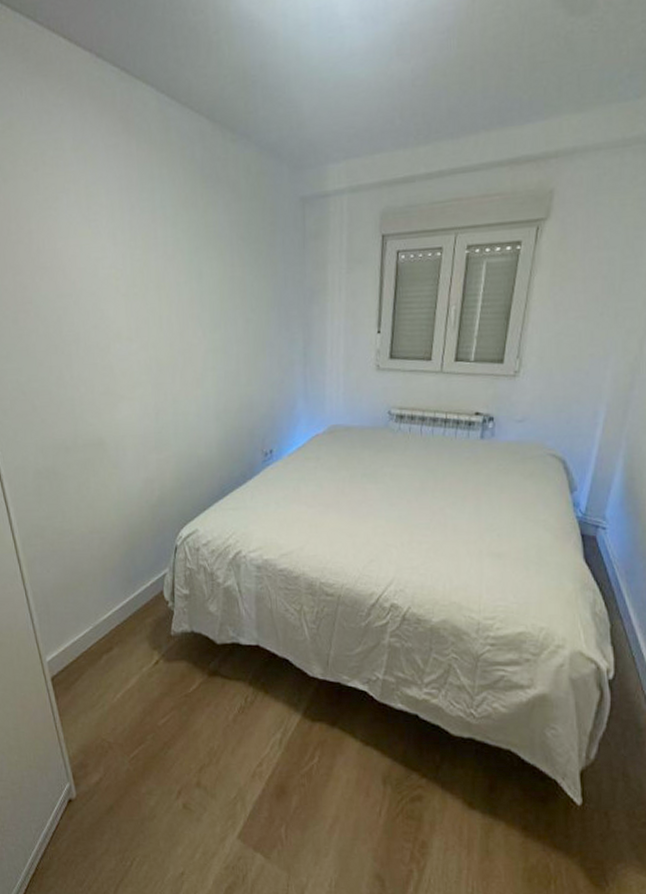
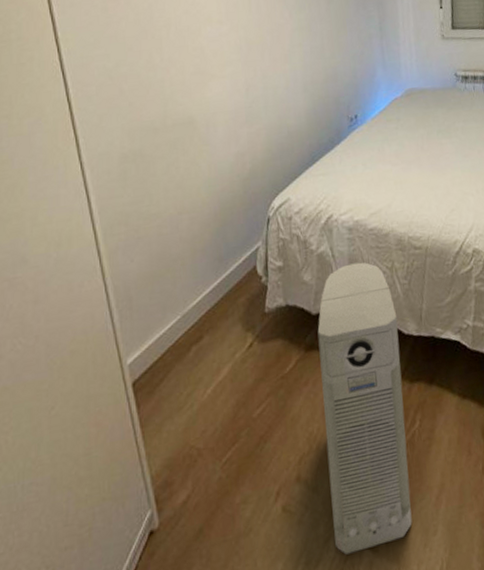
air purifier: none [221,601,305,855] -> present [317,262,412,555]

